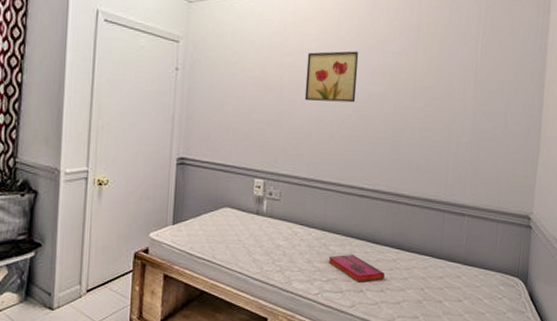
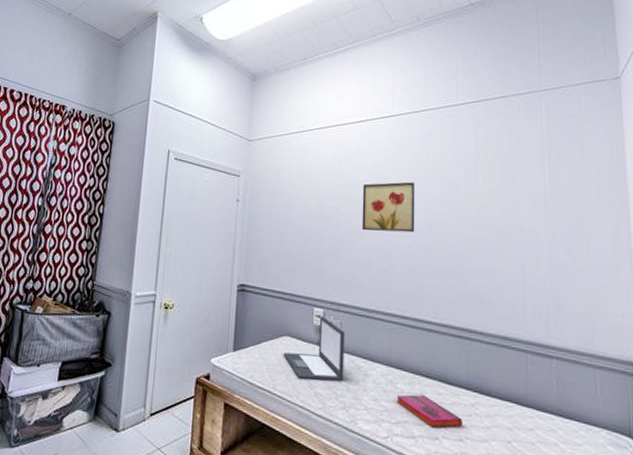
laptop: none [223,186,284,248] -> present [283,316,345,382]

